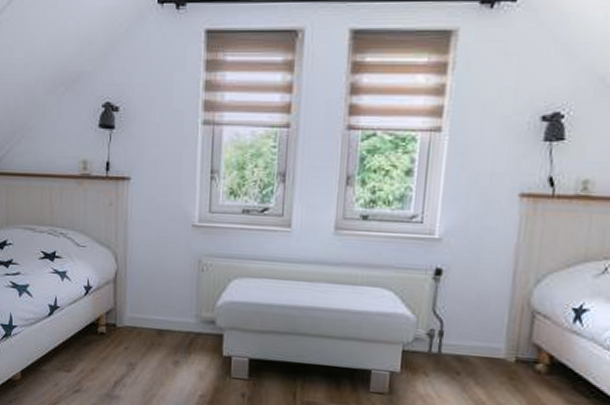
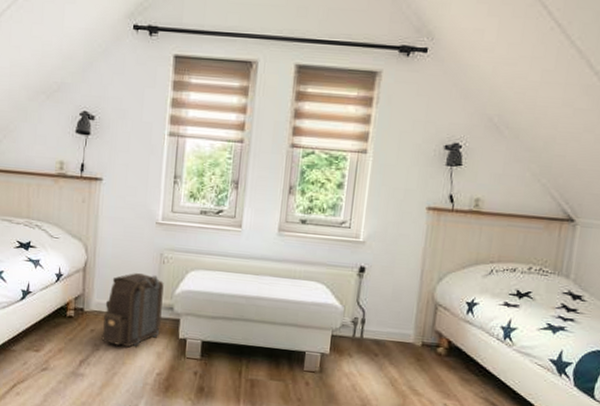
backpack: none [137,283,204,367] -> present [101,273,164,348]

